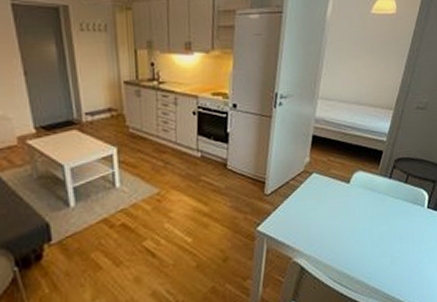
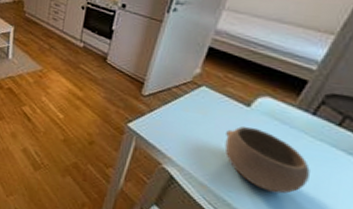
bowl: none [337,200,395,253] -> present [224,126,310,194]

